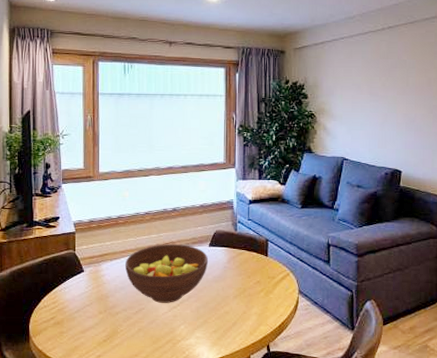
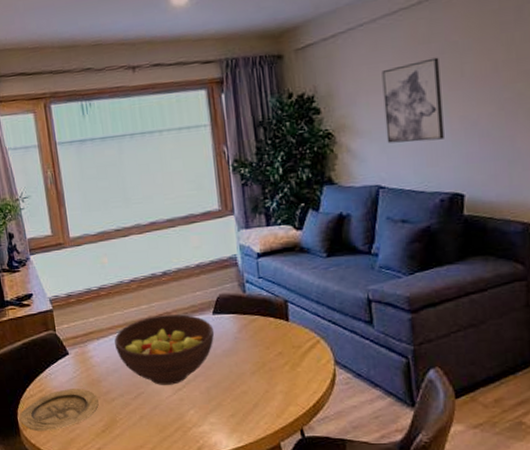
plate: none [31,302,104,339] -> present [19,388,99,432]
wall art: none [352,69,393,129] -> present [381,57,444,143]

